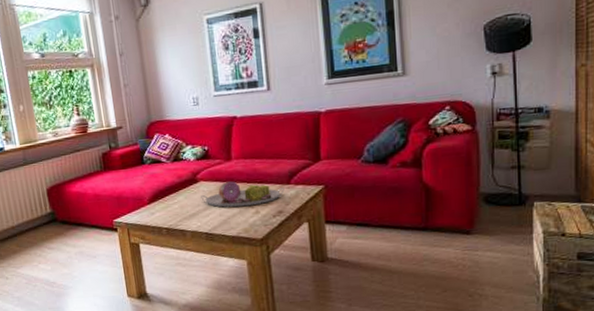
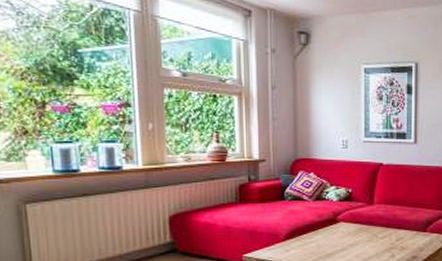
serving tray: present [201,181,285,208] -> none [339,225,420,250]

